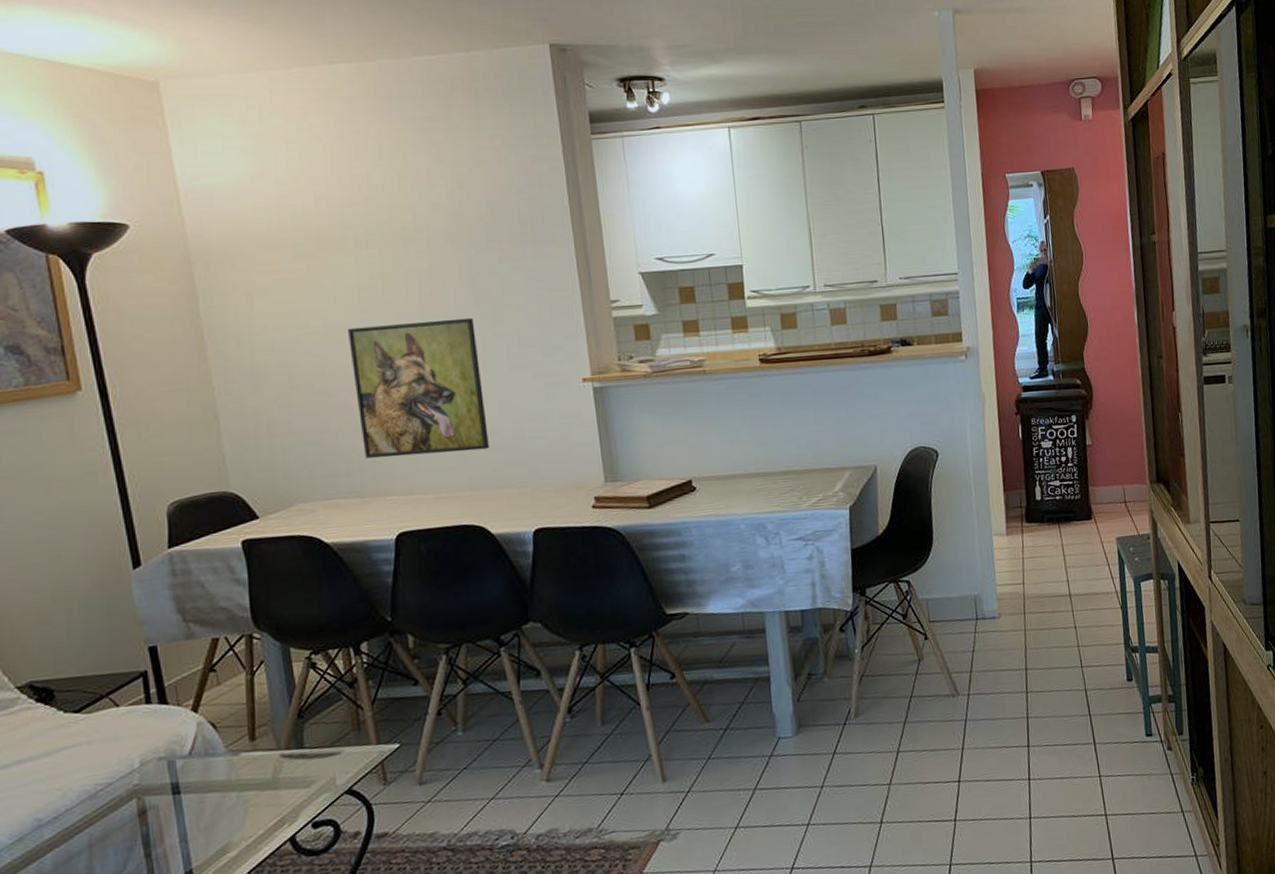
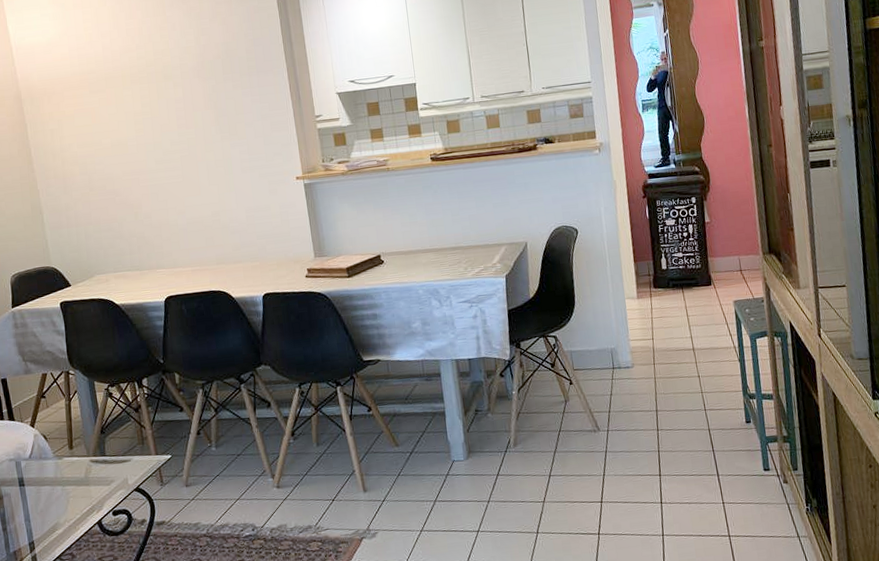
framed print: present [348,317,489,458] -> none [128,133,229,241]

